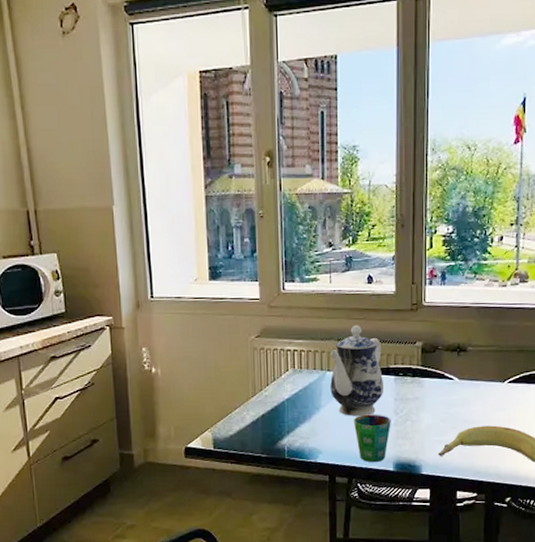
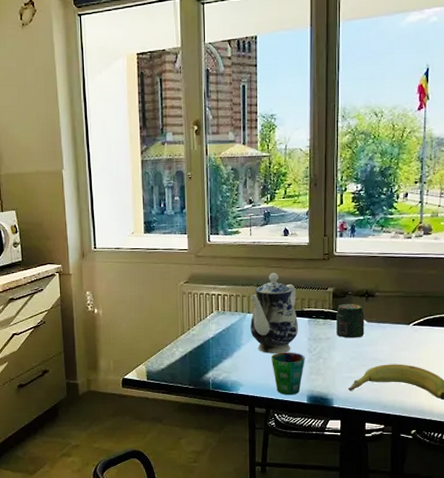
jar: none [425,360,456,398] -> present [336,304,365,338]

